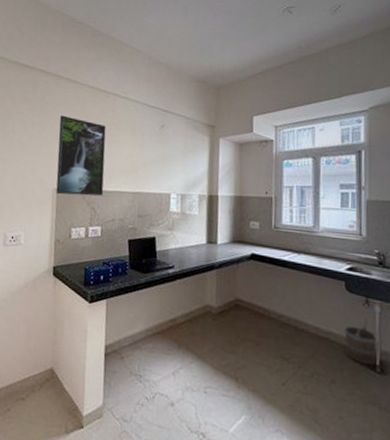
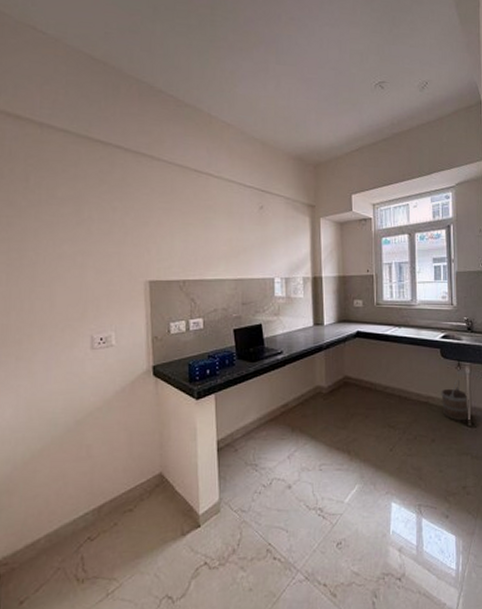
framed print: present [56,115,107,196] -> none [145,198,203,287]

